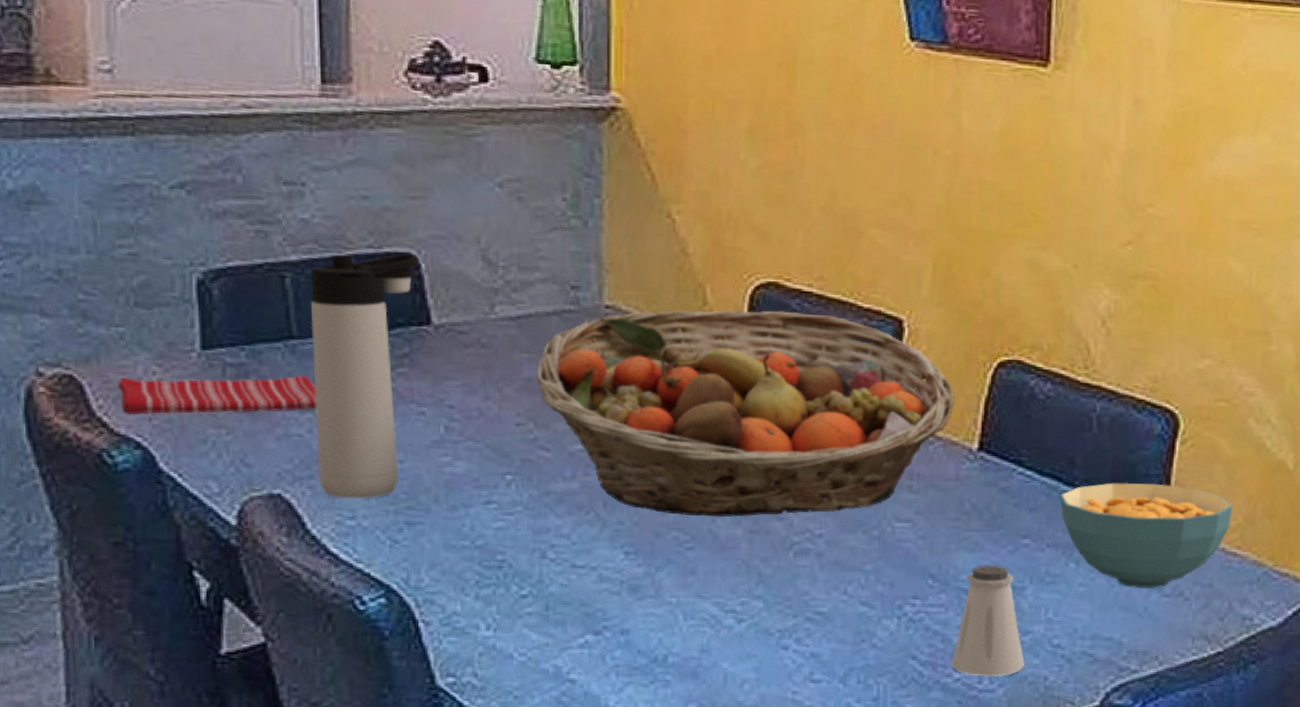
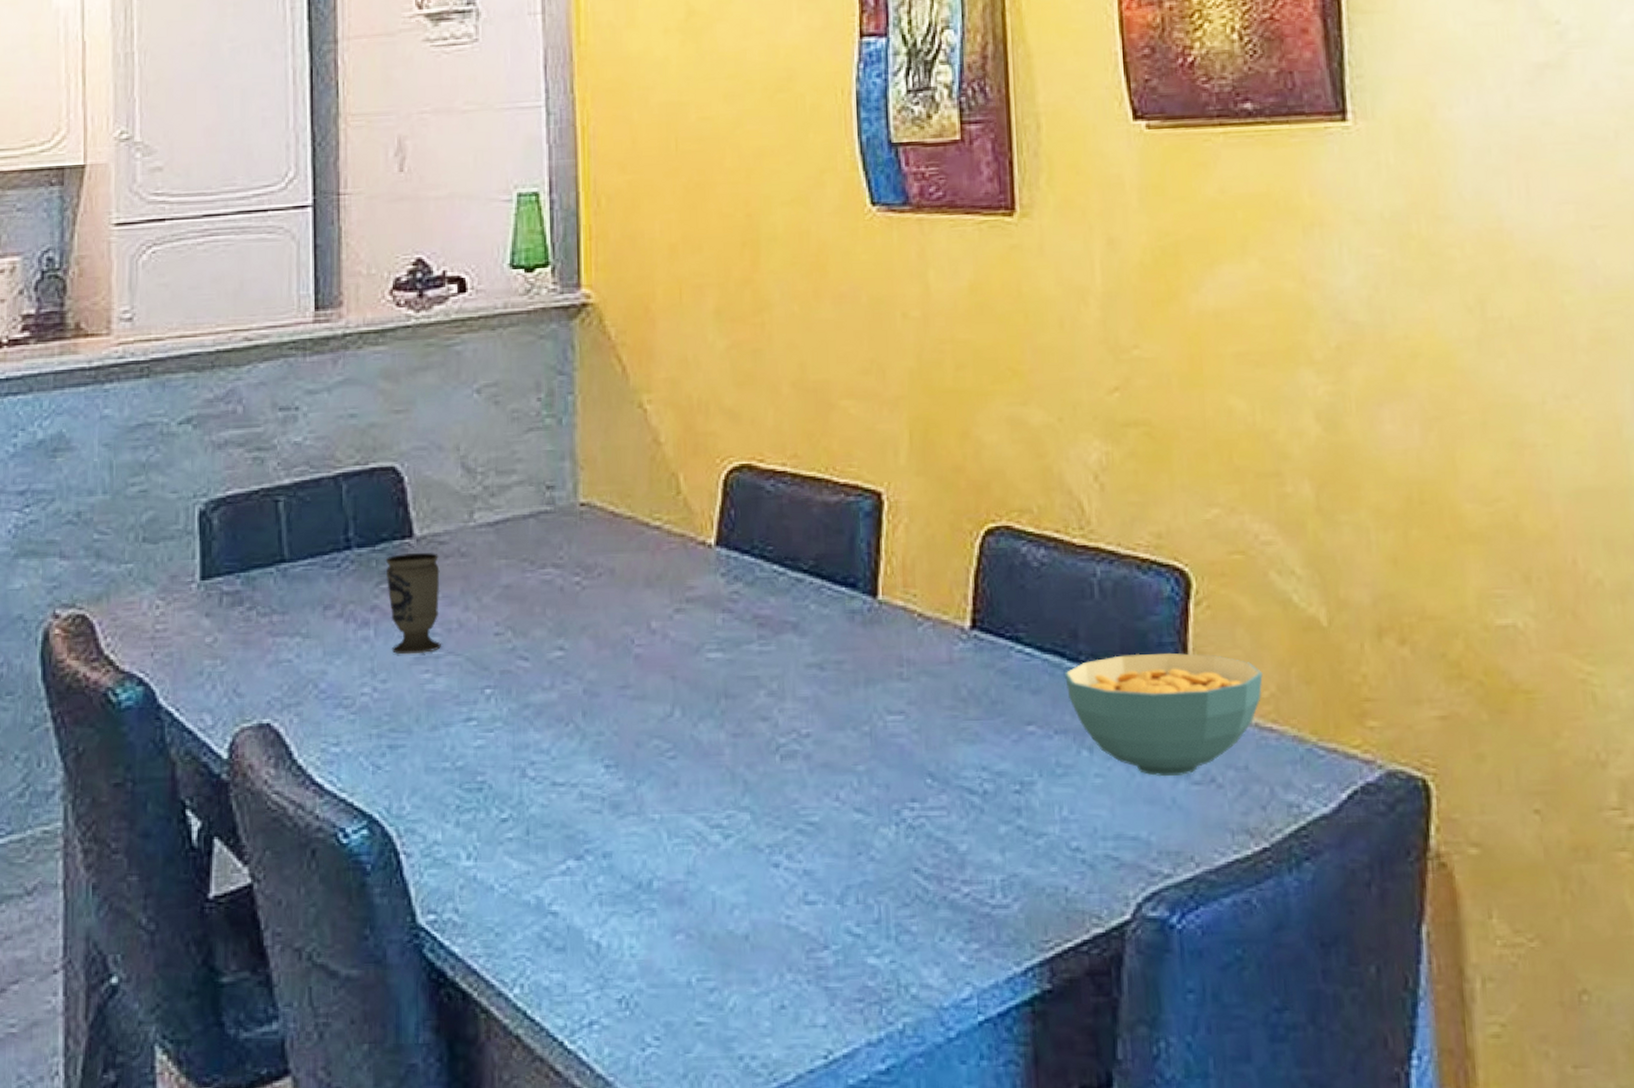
dish towel: present [118,375,317,415] -> none [125,599,305,651]
thermos bottle: present [310,254,420,499] -> none [301,468,404,724]
cup: none [401,340,460,438] -> present [385,552,441,655]
fruit basket: present [537,310,955,517] -> none [514,493,942,721]
saltshaker: present [952,564,1025,677] -> none [958,757,1041,890]

